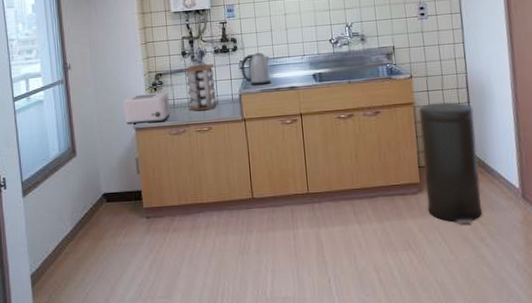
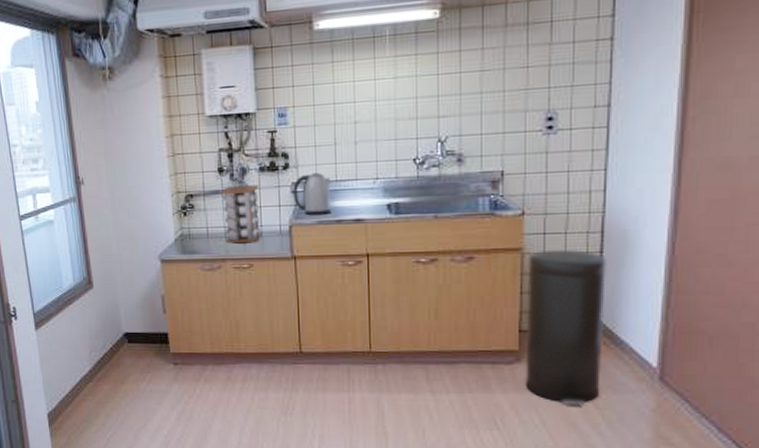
toaster: present [123,91,171,125] -> none [146,217,203,256]

